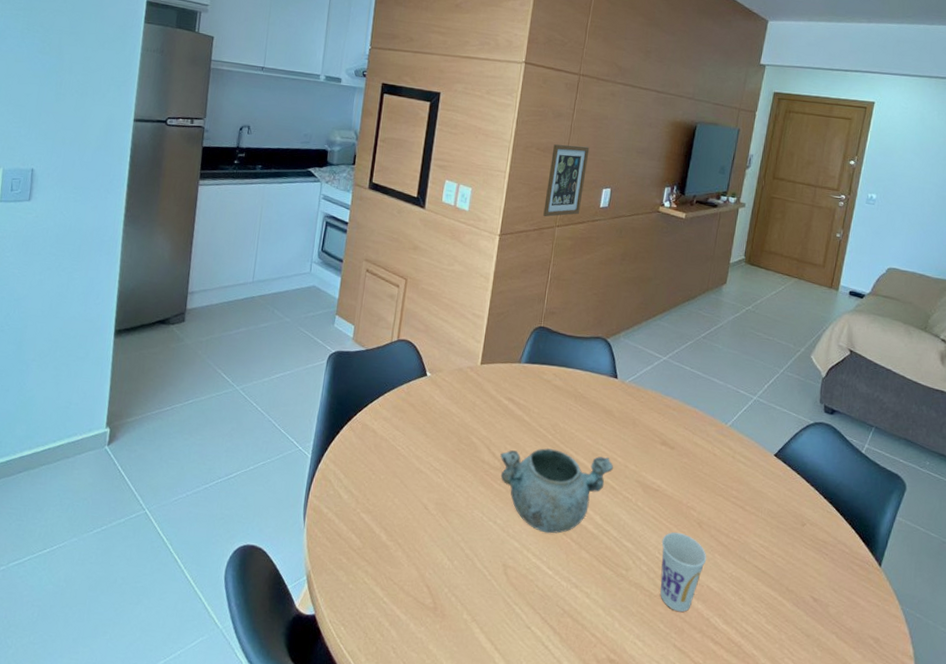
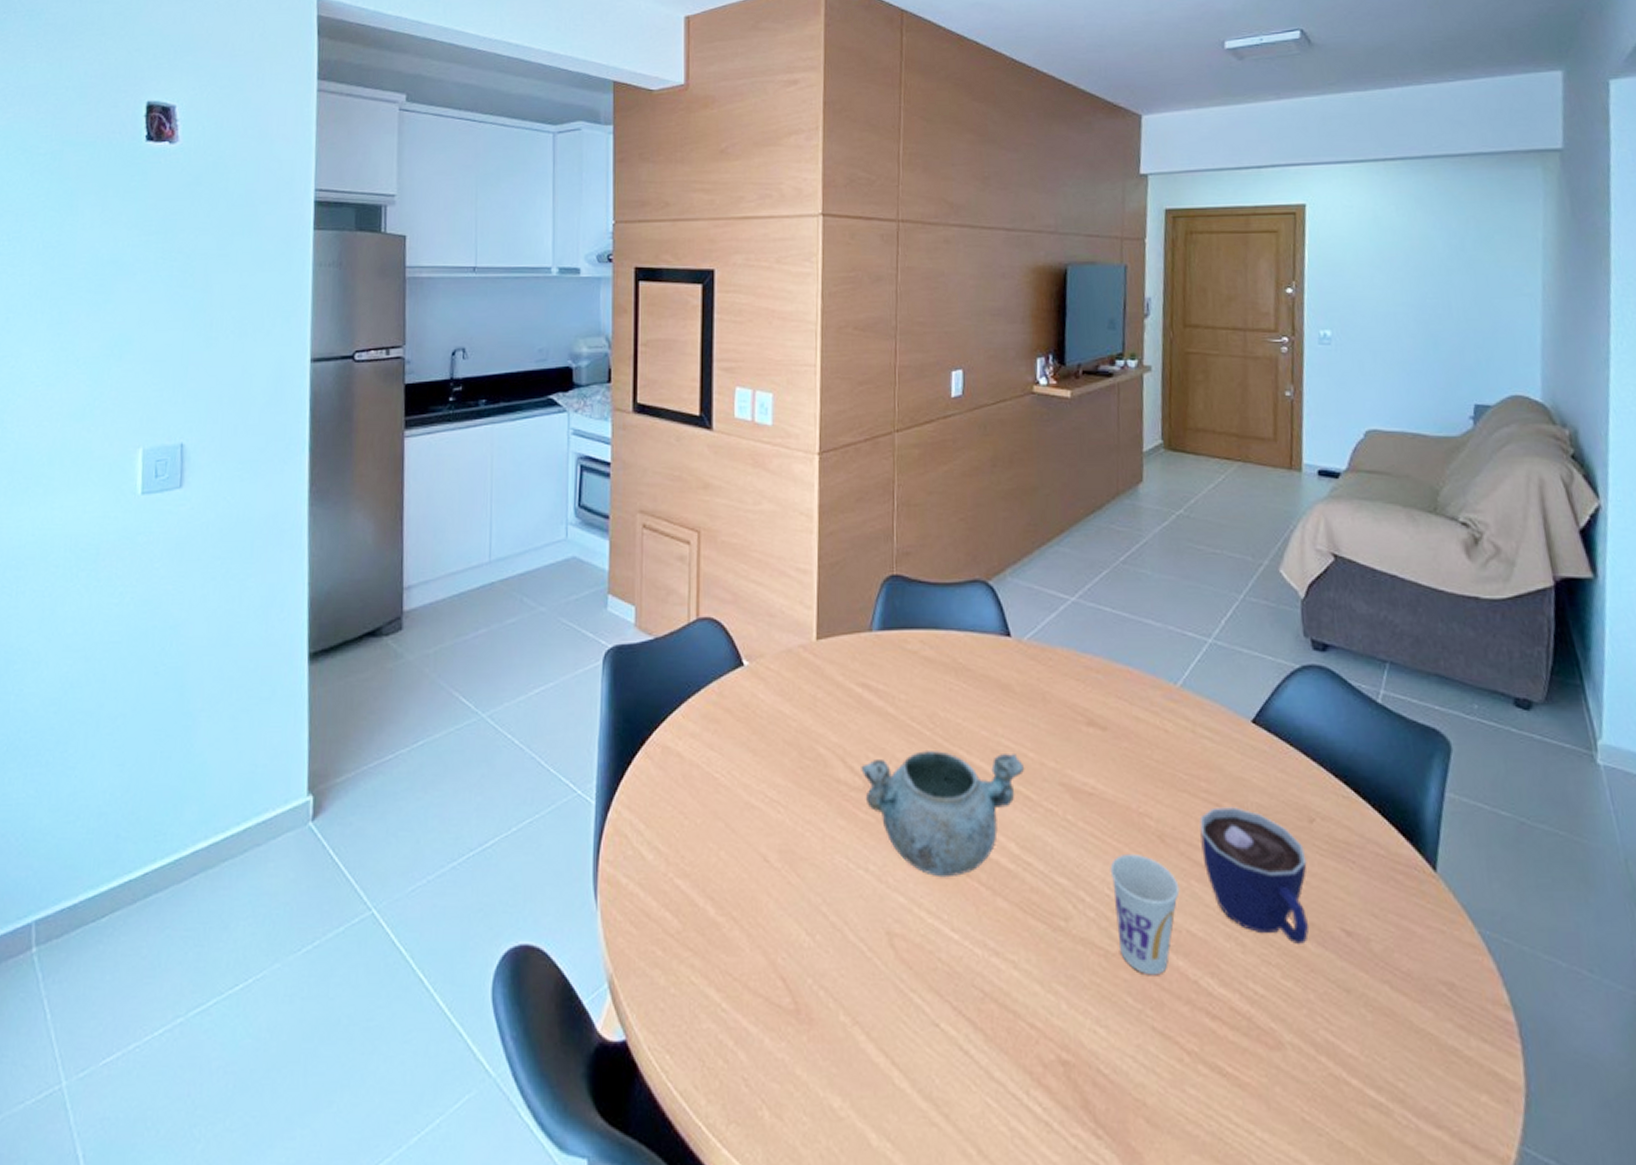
picture frame: present [543,144,590,217] -> none [874,316,926,421]
cup: none [726,508,796,604] -> present [1199,807,1310,945]

